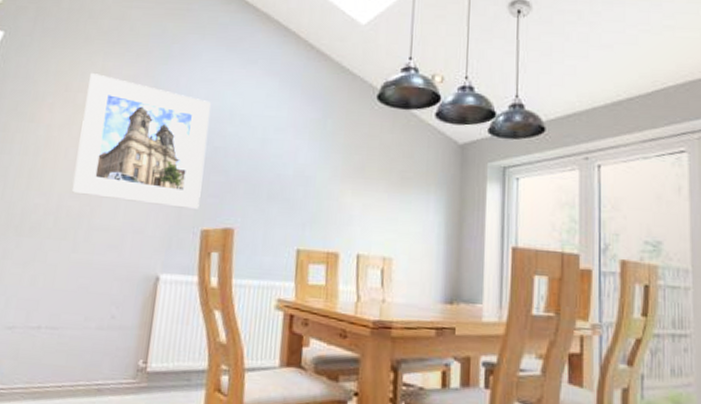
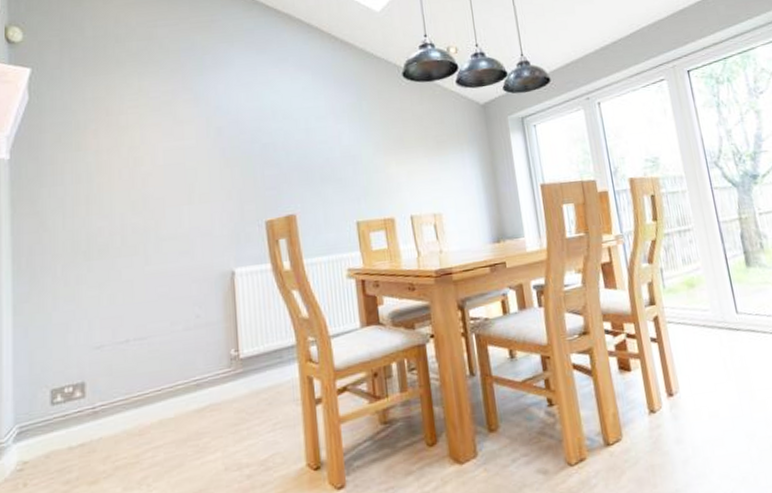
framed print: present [72,73,211,209] -> none [129,94,259,211]

